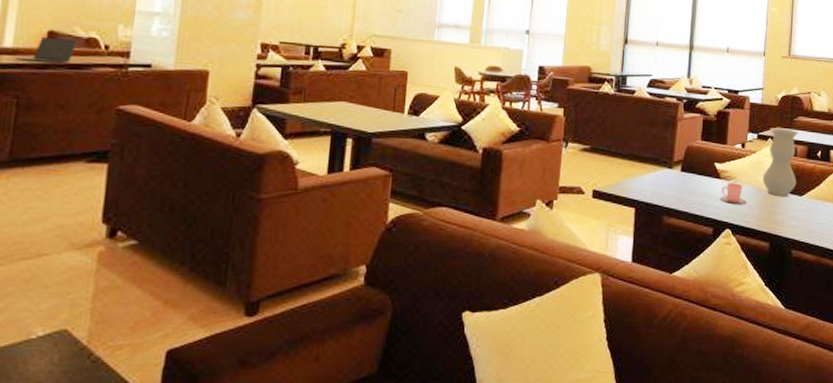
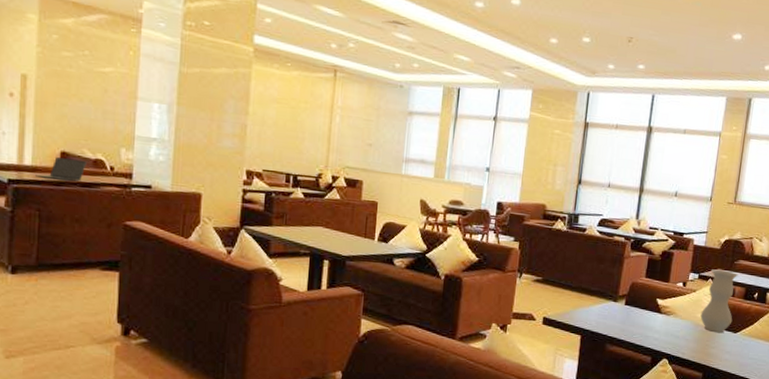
cup: present [720,183,747,204] -> none [659,317,684,337]

